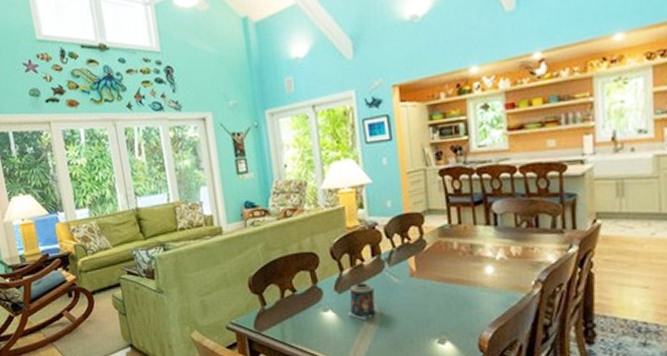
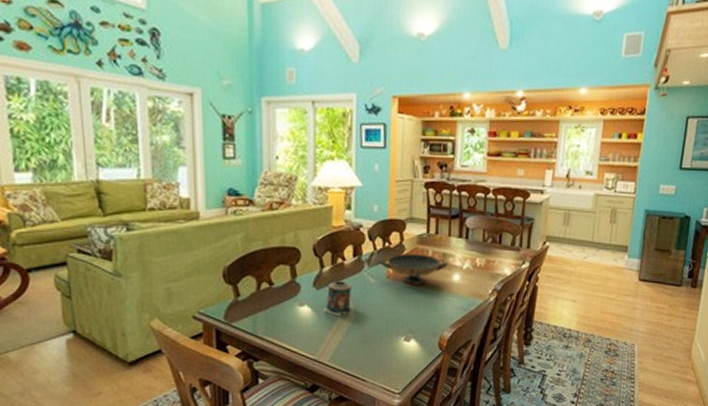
decorative bowl: none [399,247,478,282] -> present [379,253,448,285]

